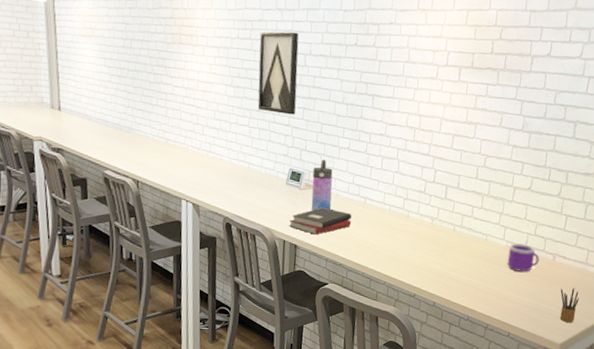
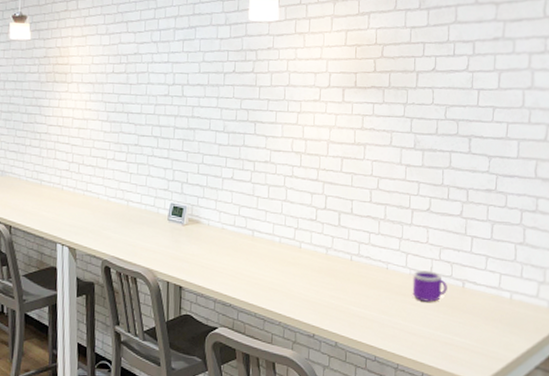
wall art: present [257,31,299,115] -> none [135,63,176,147]
hardback book: present [289,207,352,235] -> none [173,243,239,274]
water bottle: present [311,160,333,211] -> none [195,192,218,247]
pencil box: present [560,288,579,322] -> none [475,317,497,357]

